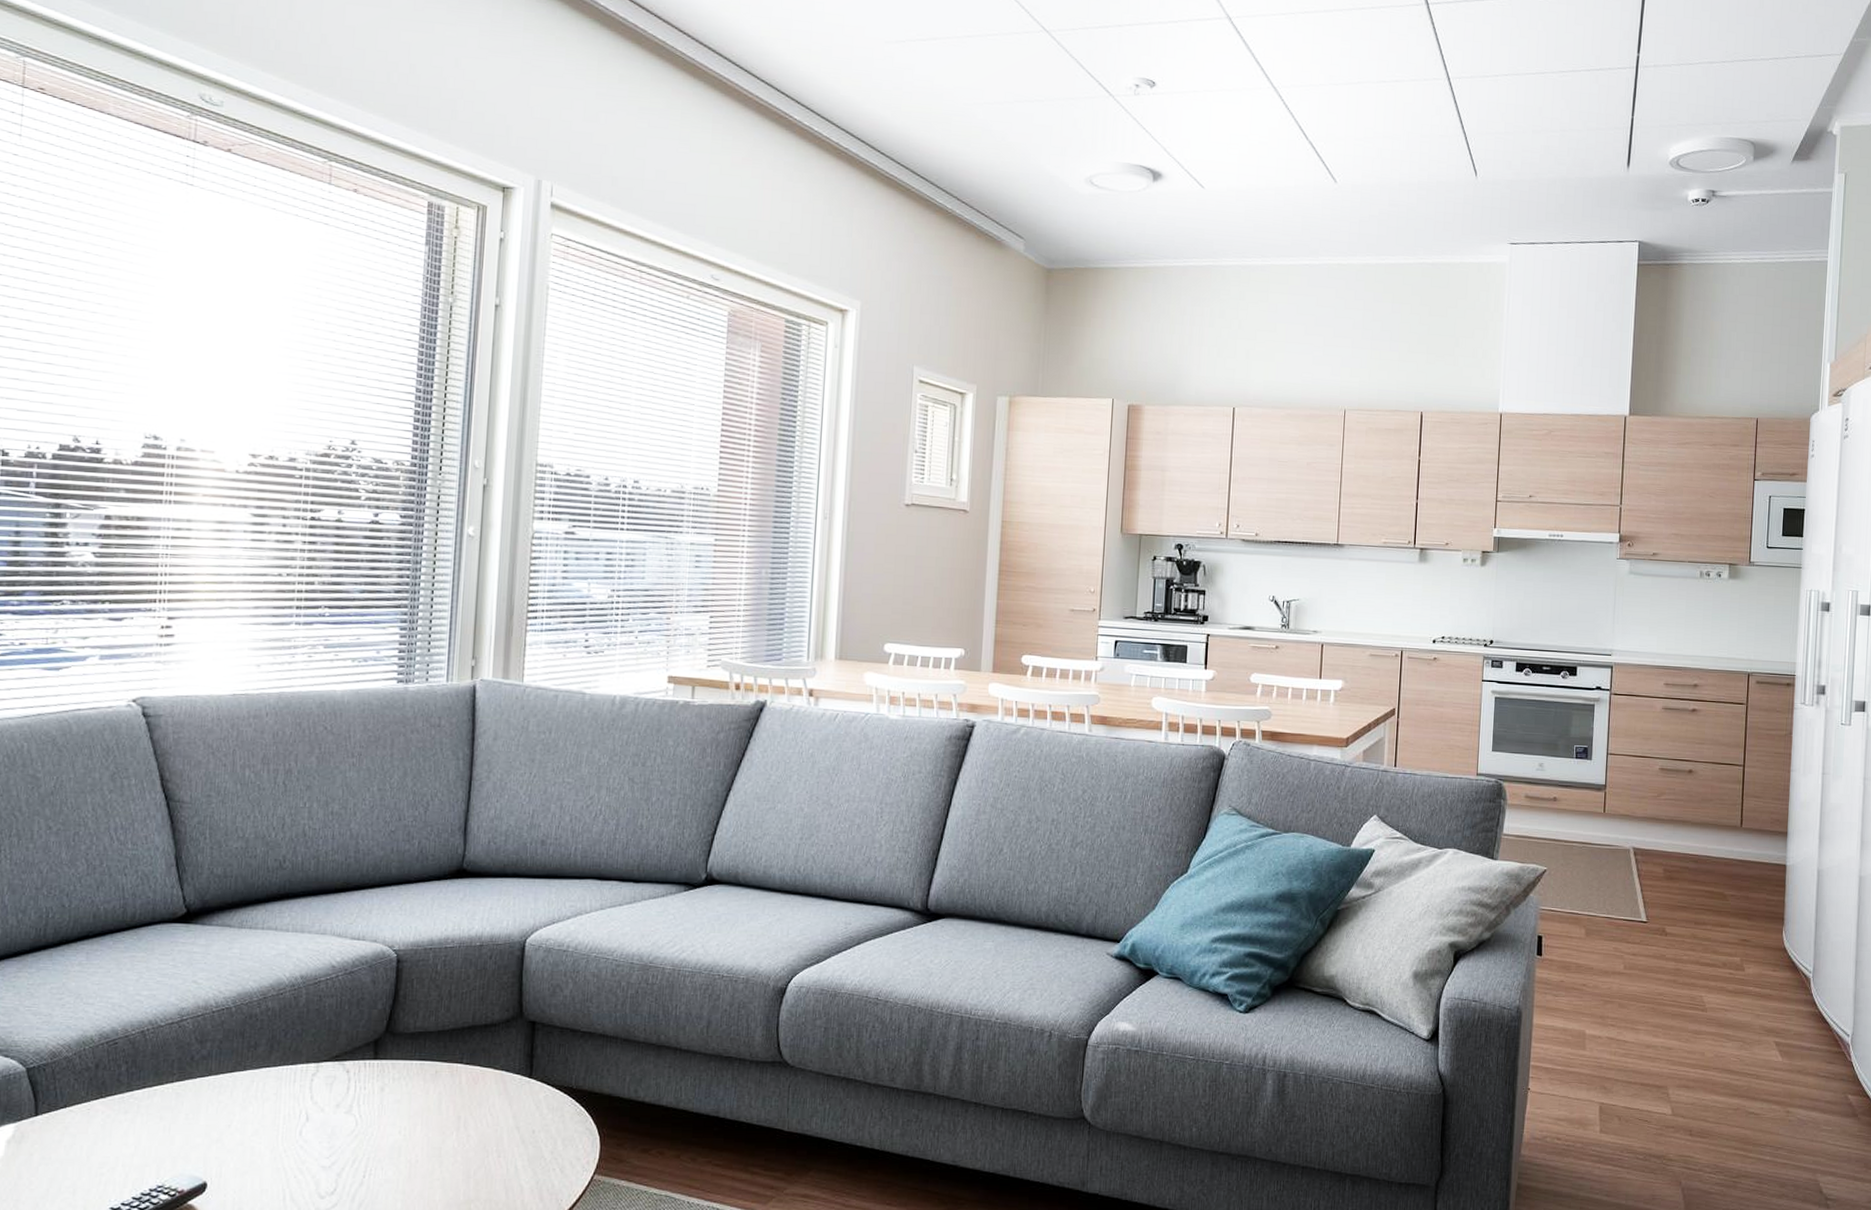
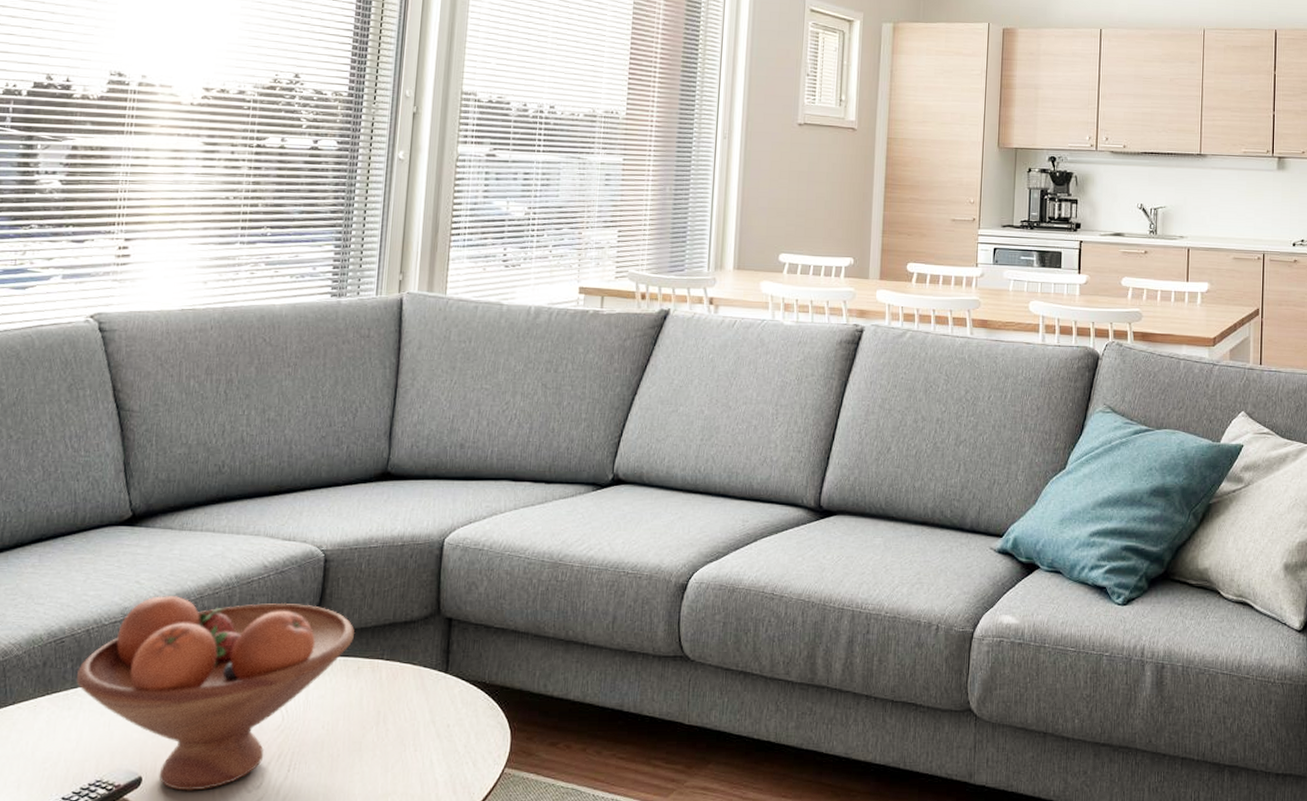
fruit bowl: none [132,996,431,1197] -> present [76,596,354,791]

